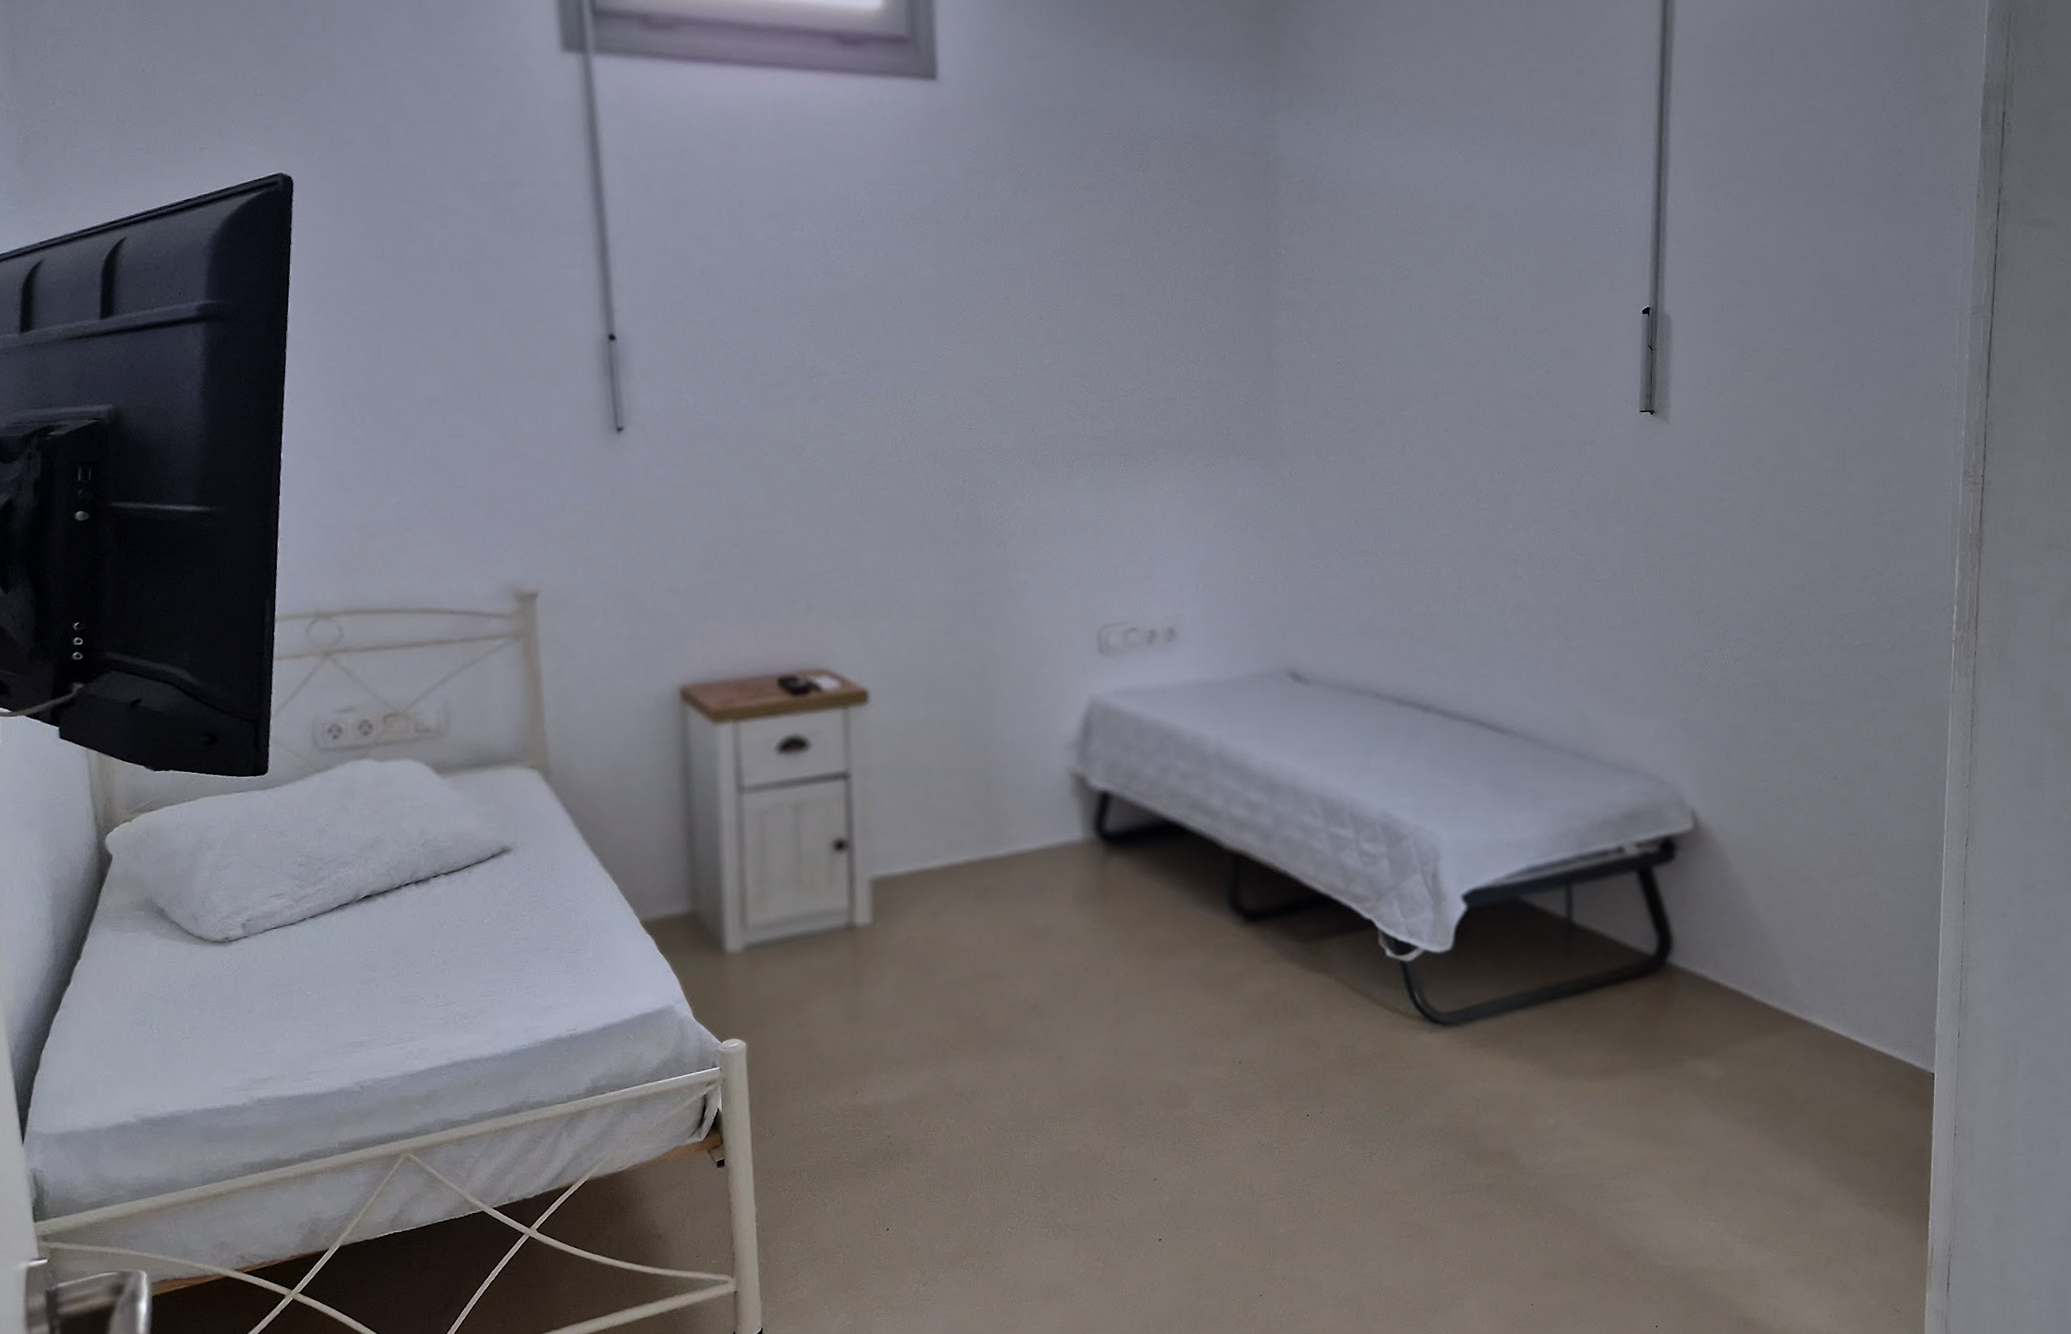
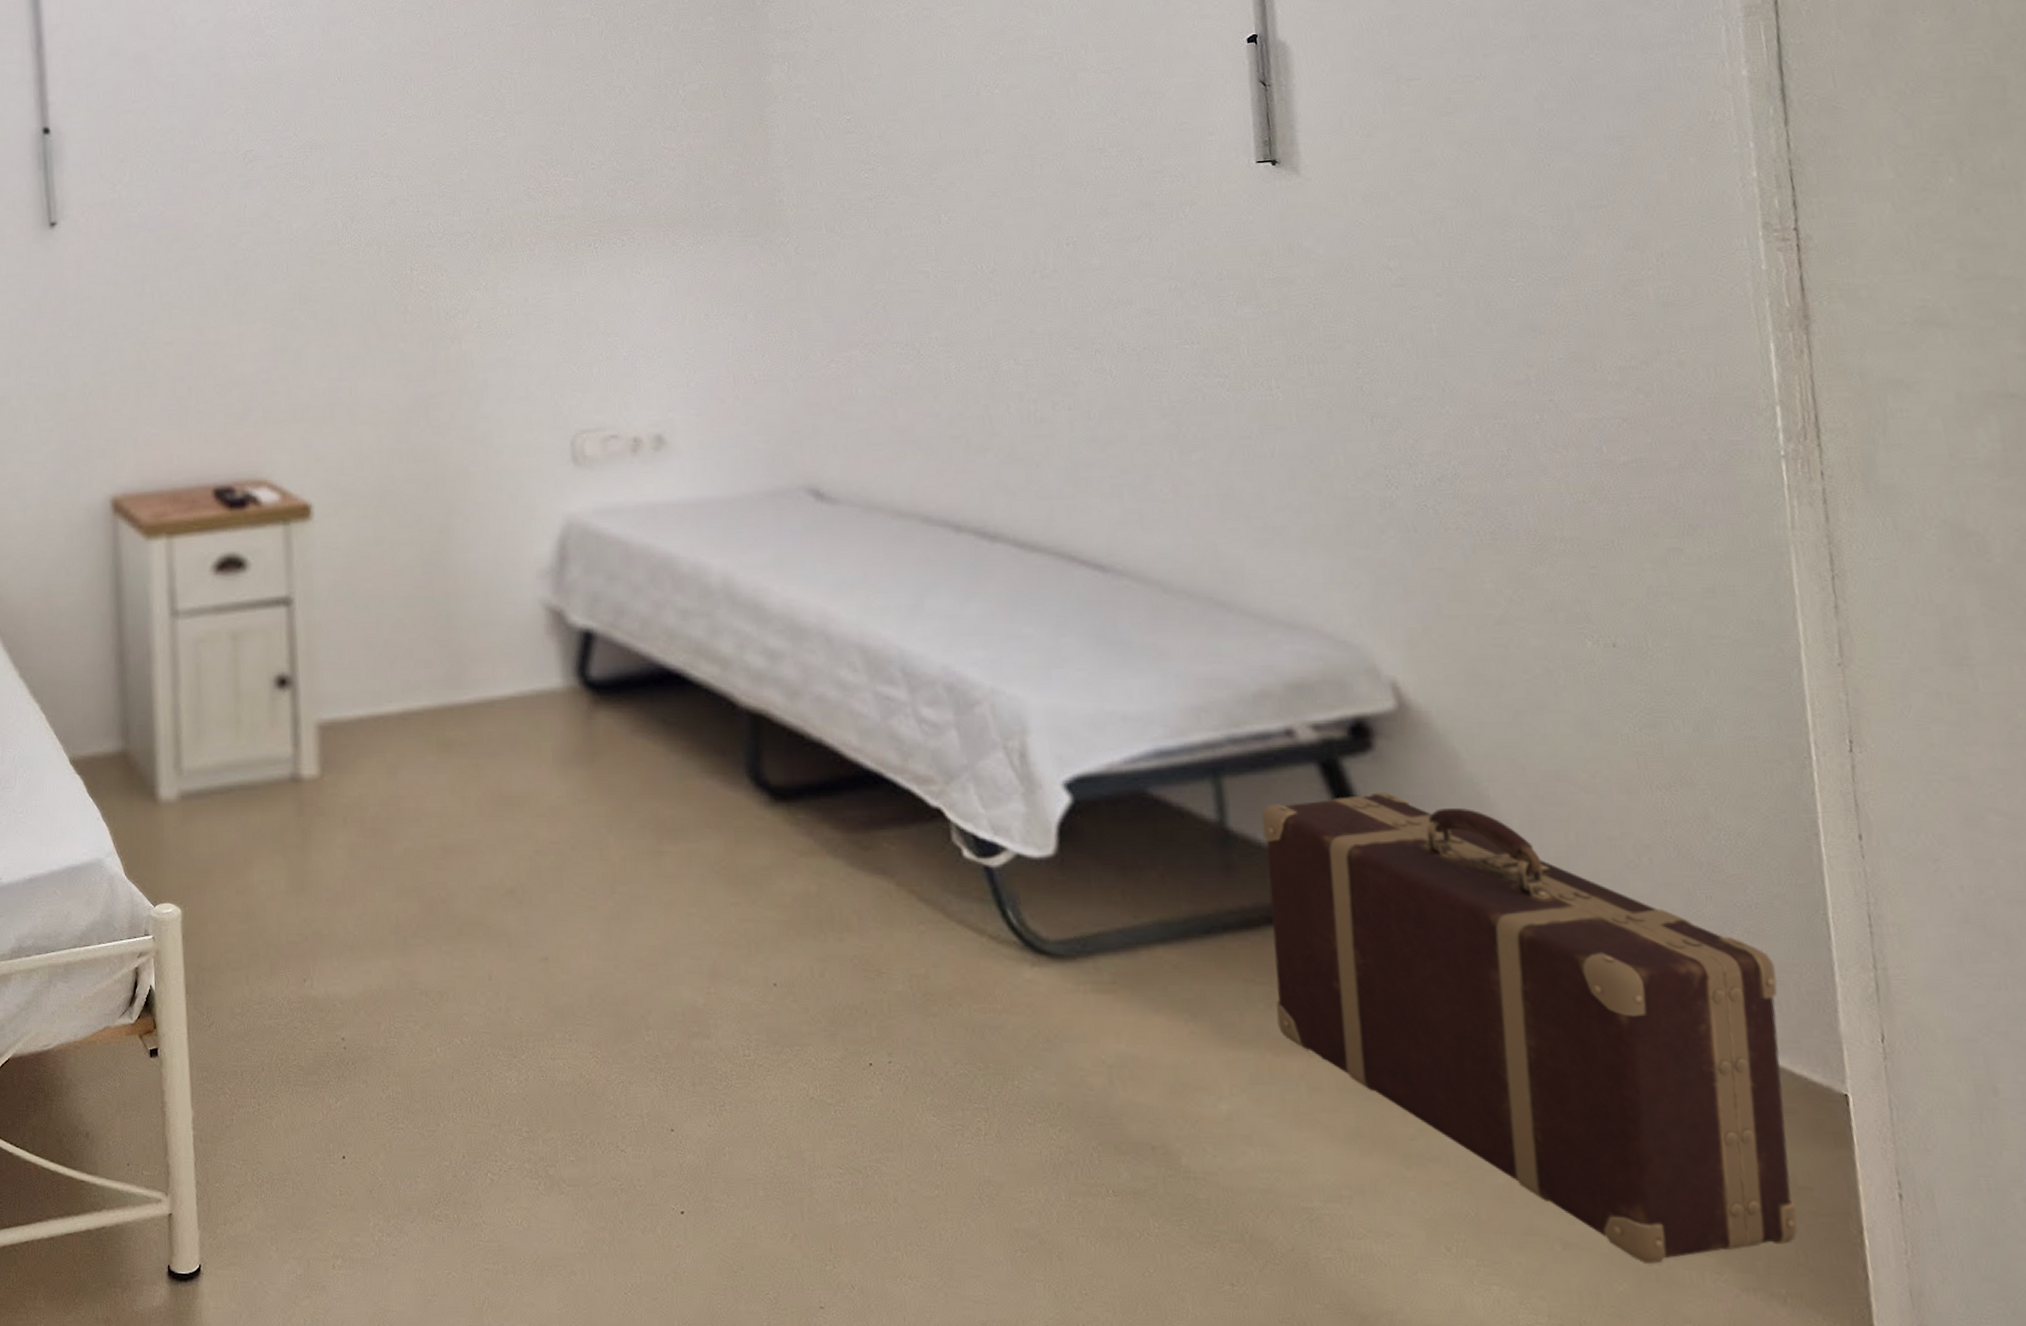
suitcase: none [1593,889,1904,1196] -> present [1261,792,1798,1264]

